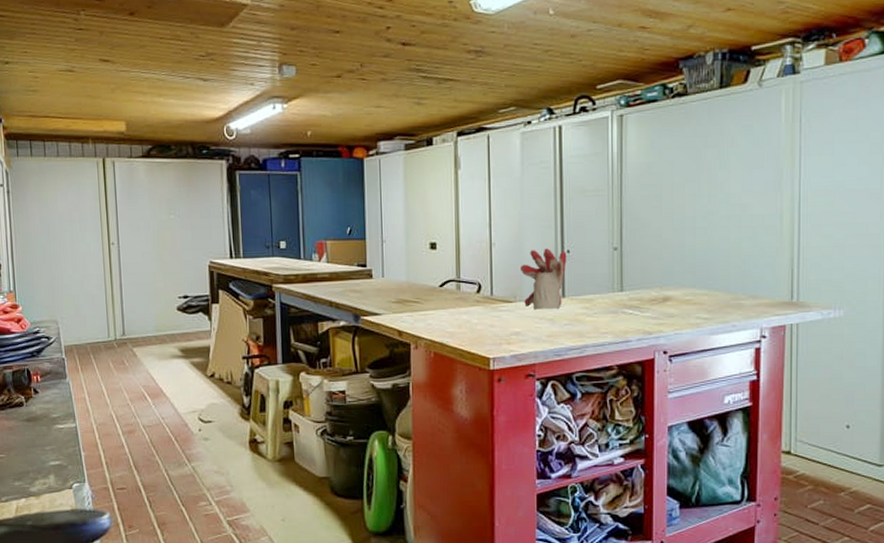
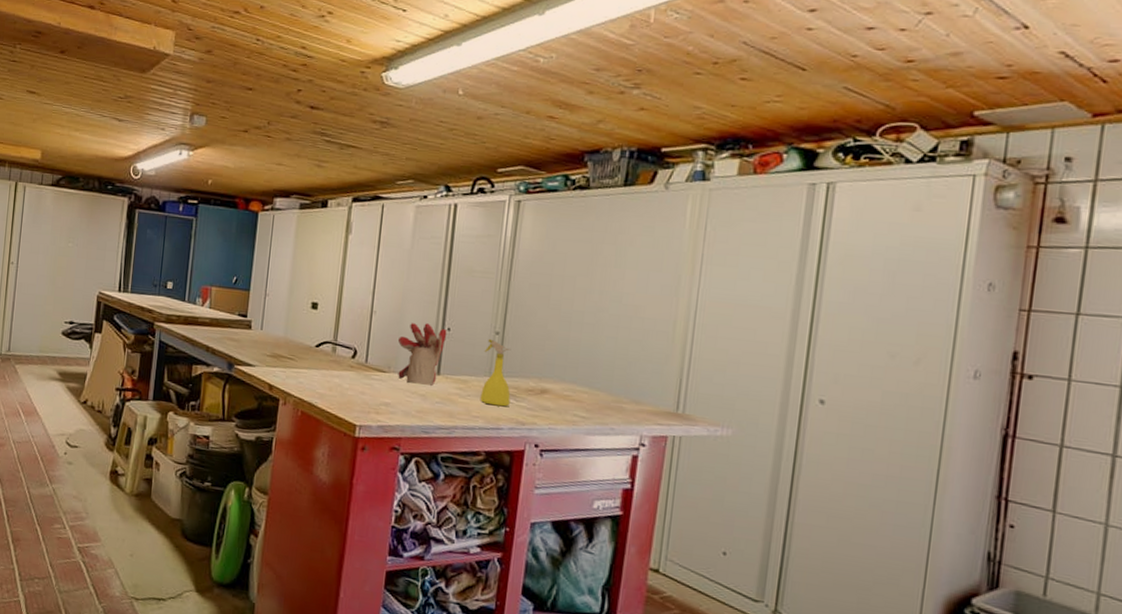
spray bottle: none [604,255,635,320] -> present [480,338,511,407]

